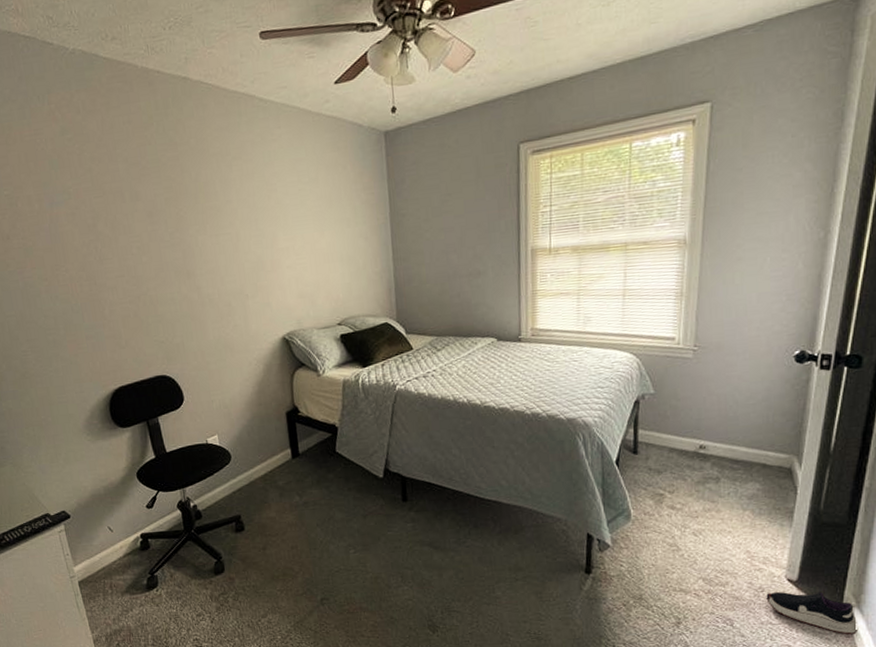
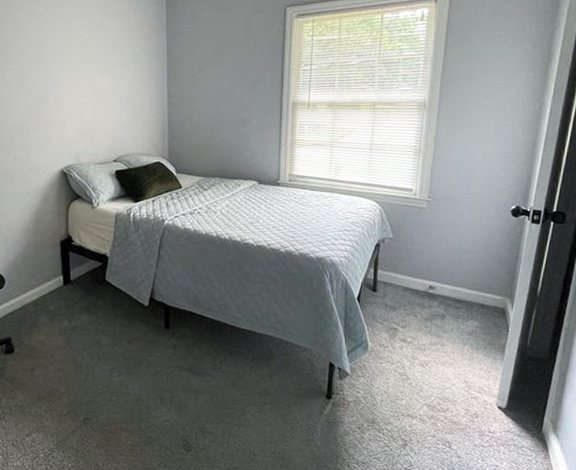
shoe: present [766,590,859,635] -> none [480,417,554,457]

